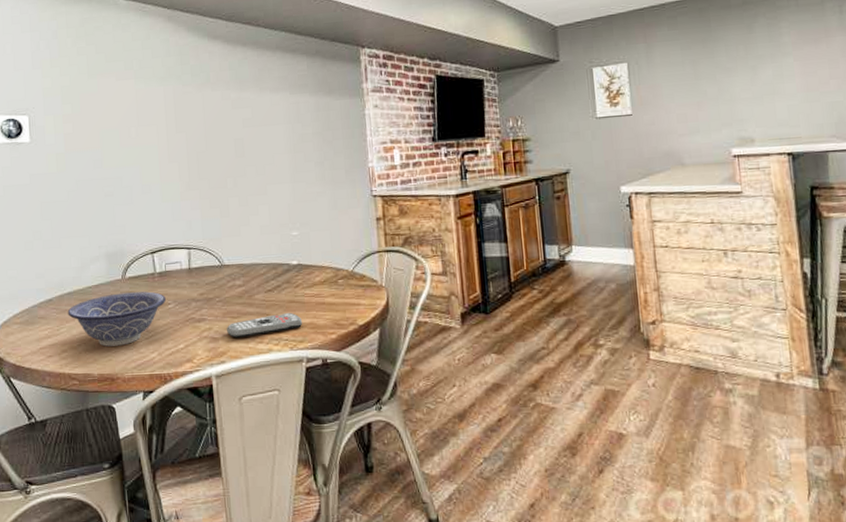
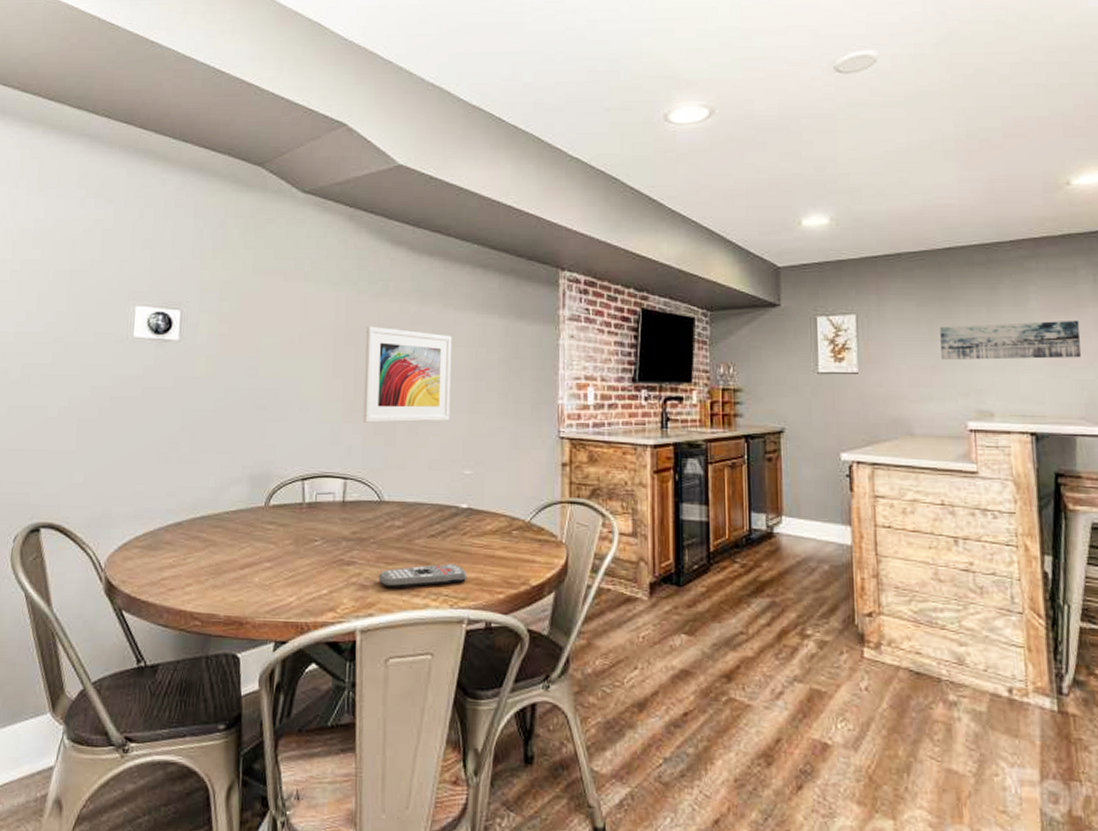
decorative bowl: present [67,291,166,347] -> none [198,522,313,585]
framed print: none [194,113,275,199] -> present [362,326,452,423]
wall art: none [703,49,830,97] -> present [940,320,1082,361]

